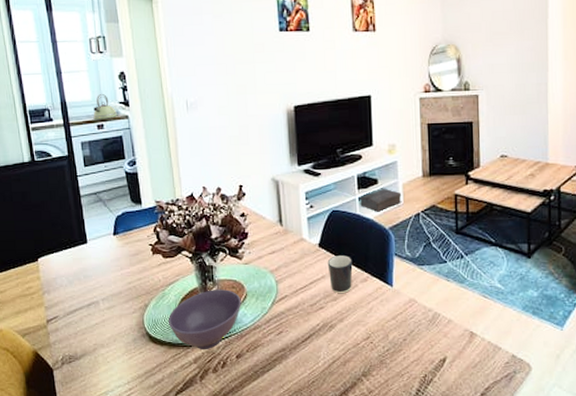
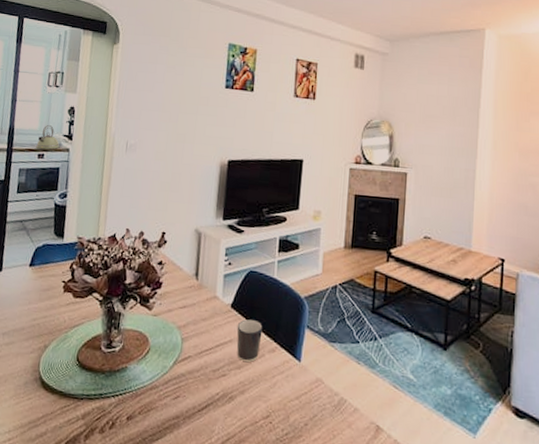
bowl: present [168,289,241,349] -> none [64,338,143,405]
decorative box: present [360,189,402,212] -> none [279,255,322,279]

